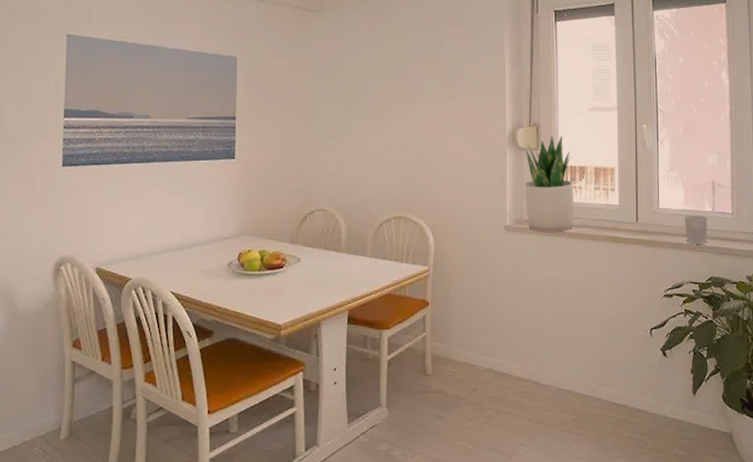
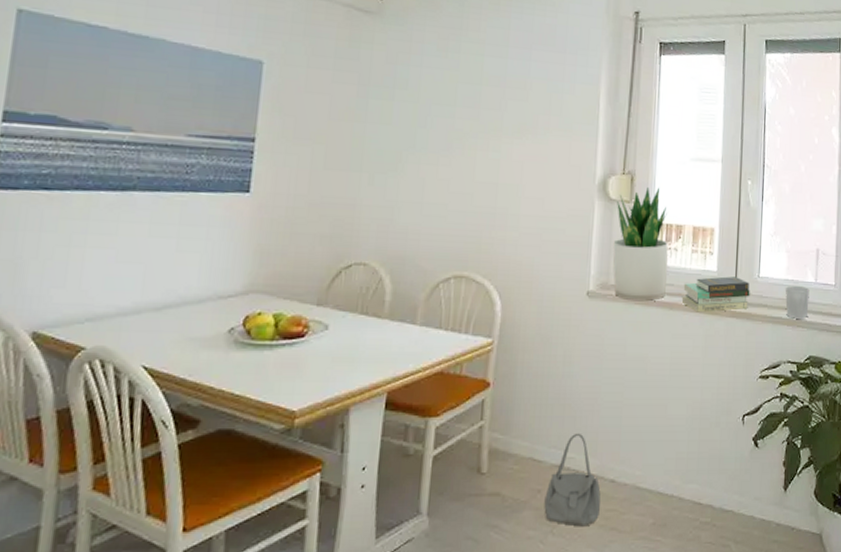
handbag: none [480,343,528,419] -> present [544,433,601,526]
books: none [588,209,651,241] -> present [681,276,750,313]

